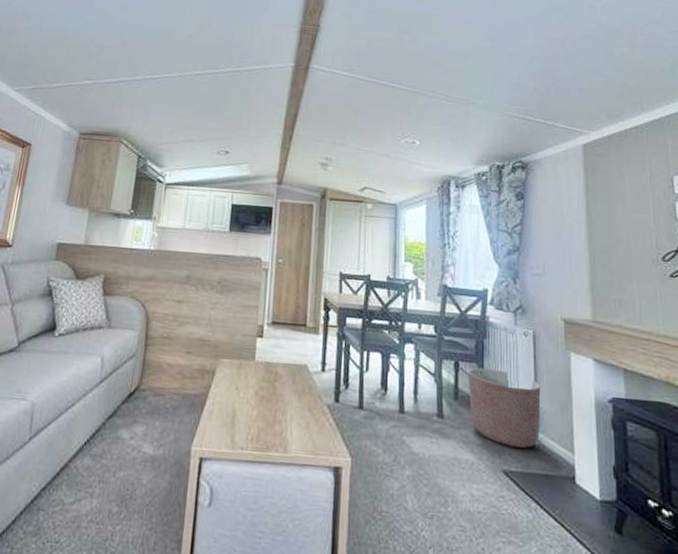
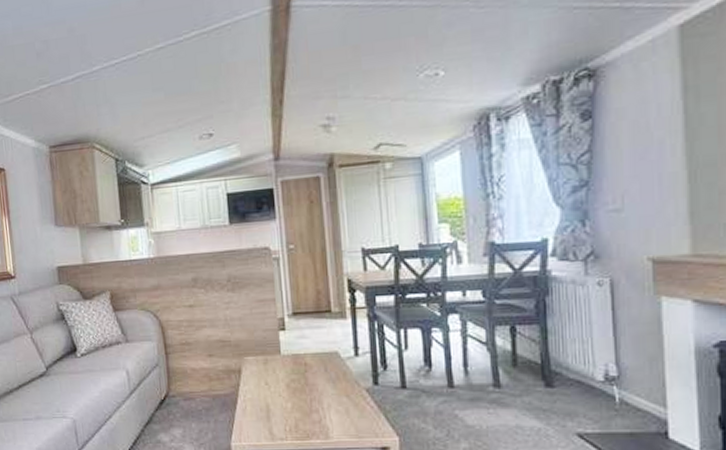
planter: present [468,367,541,448] -> none [528,327,622,408]

